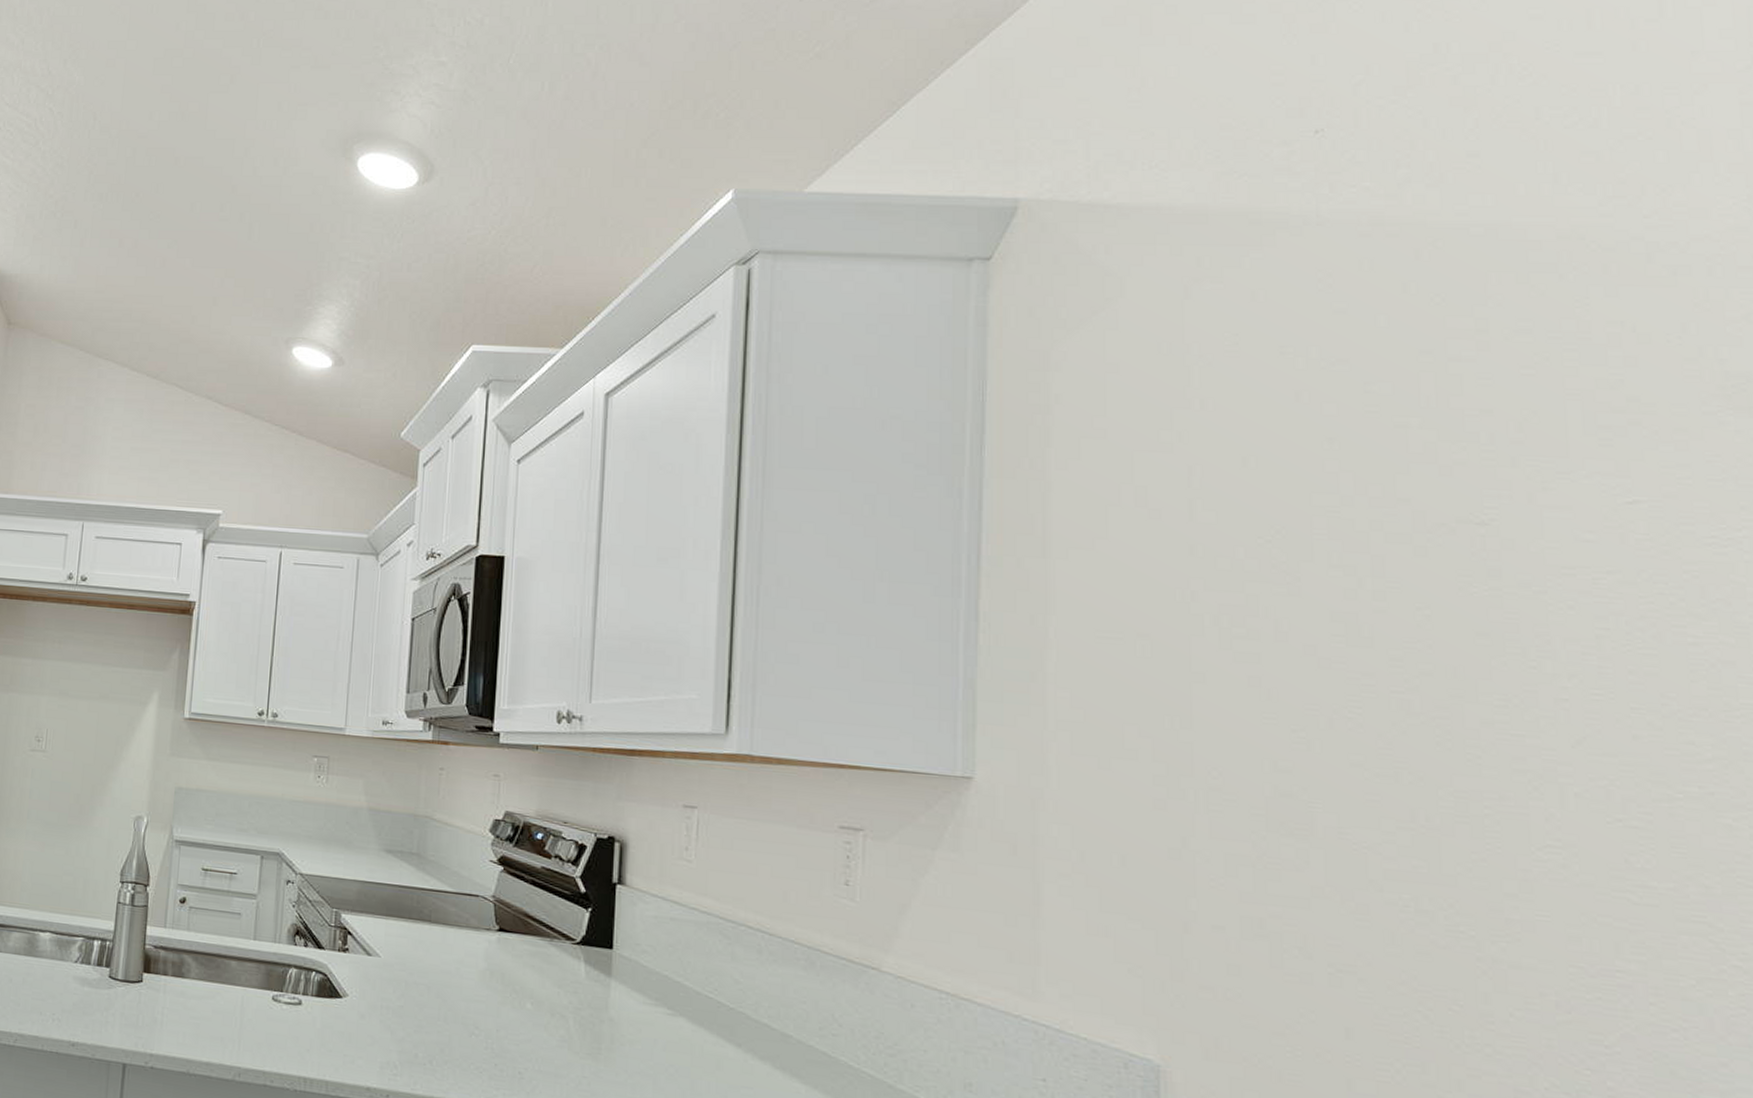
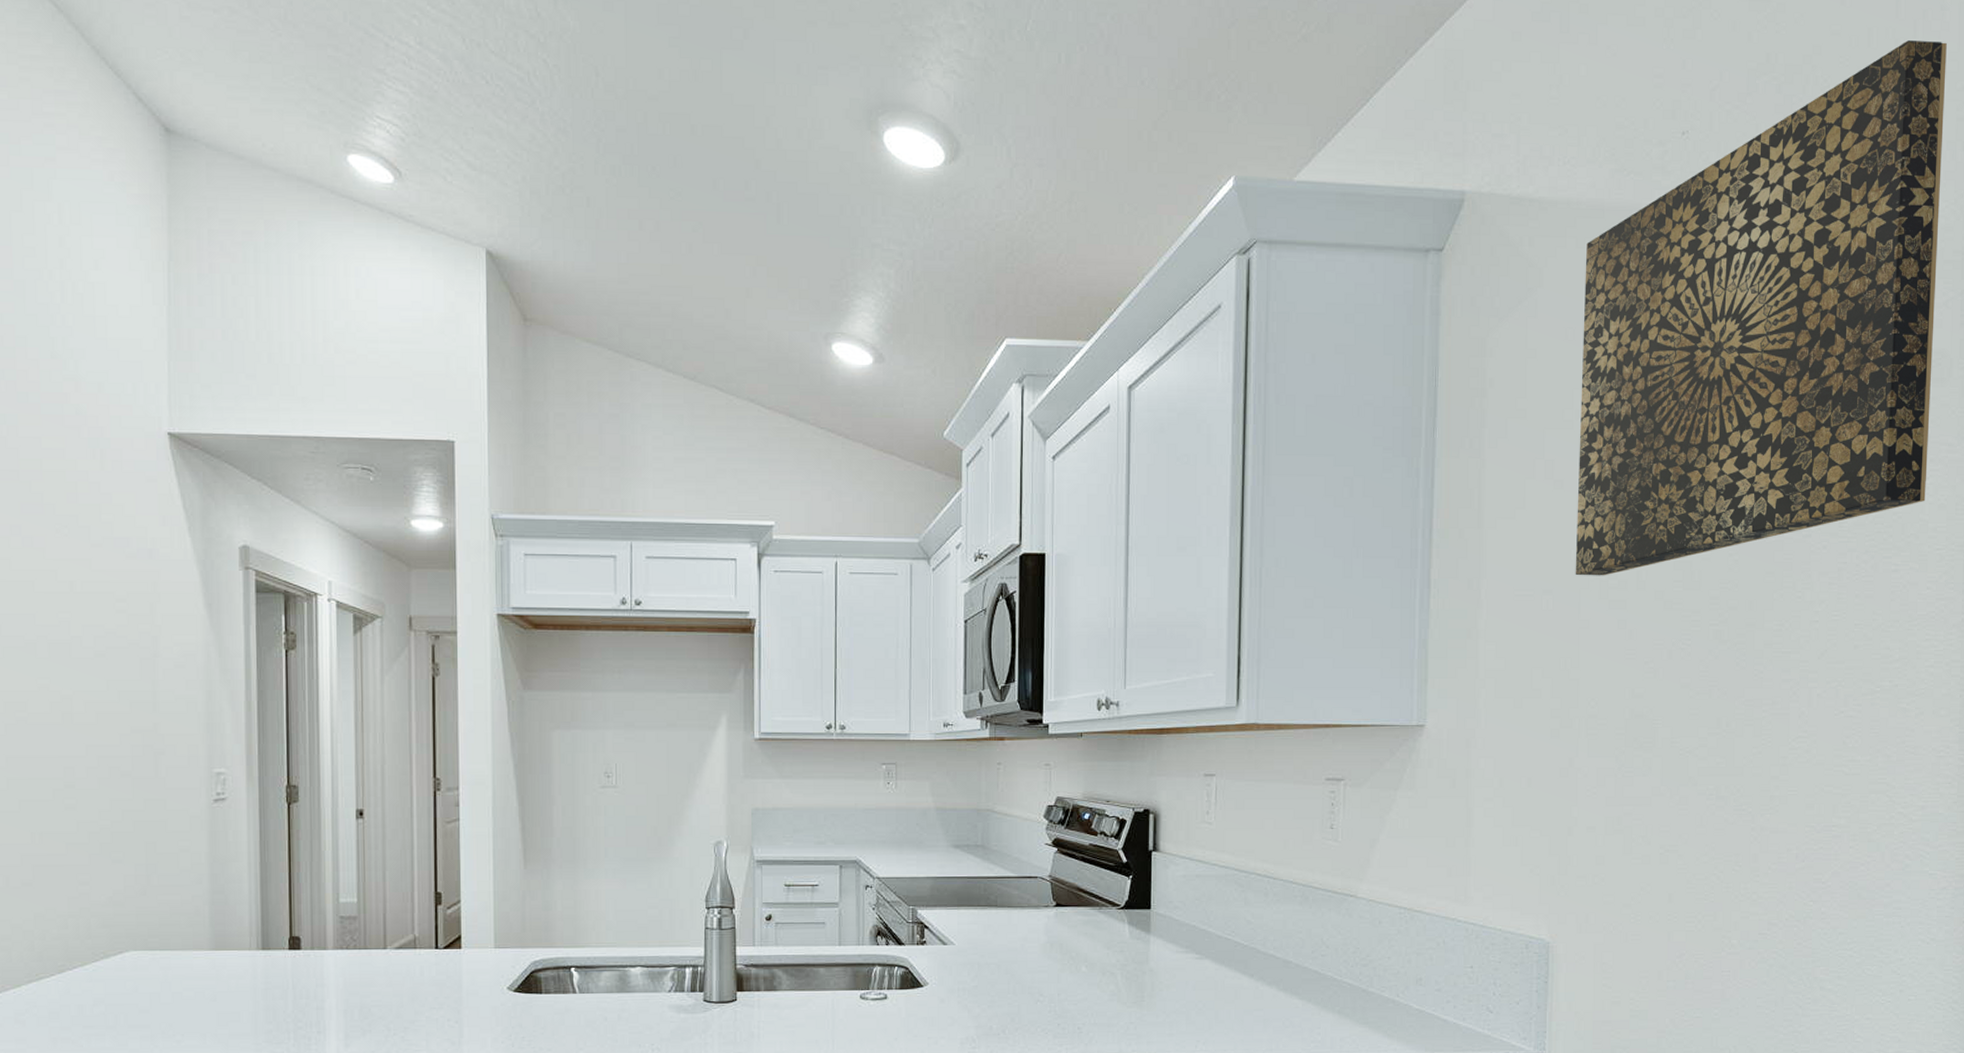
wall art: none [1182,19,1738,623] -> present [1575,40,1947,576]

